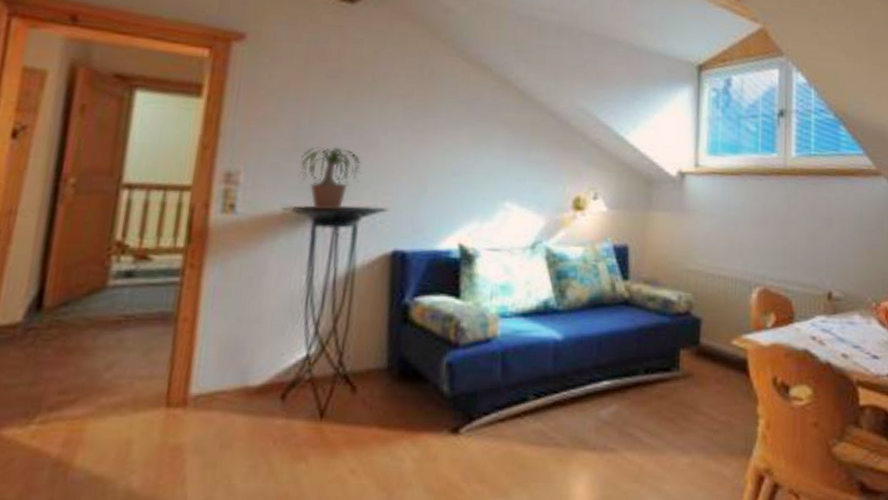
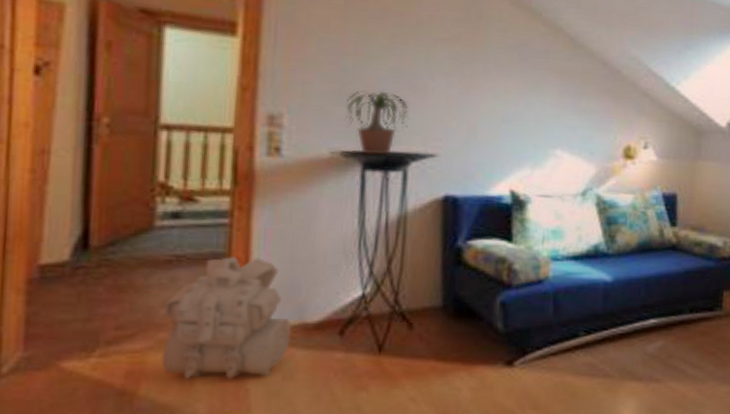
backpack: none [100,316,234,448] -> present [161,257,293,379]

